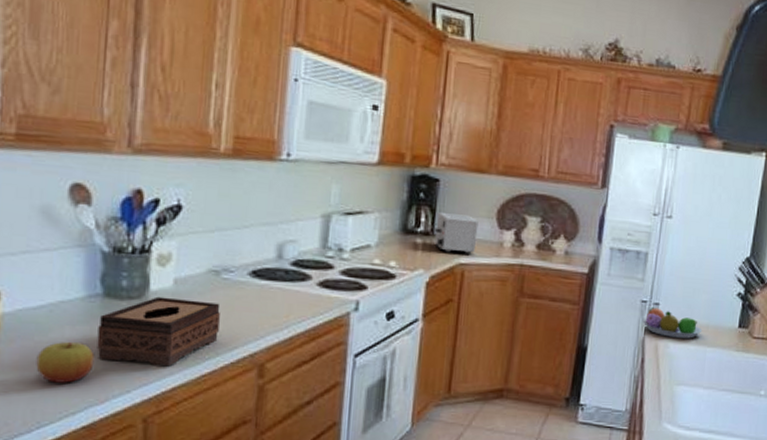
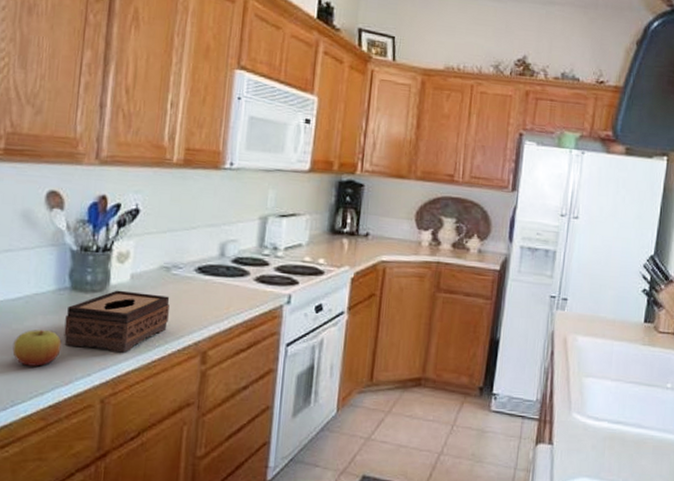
toaster: present [434,213,479,255] -> none [359,215,399,253]
fruit bowl: present [642,307,703,339] -> none [552,302,609,332]

